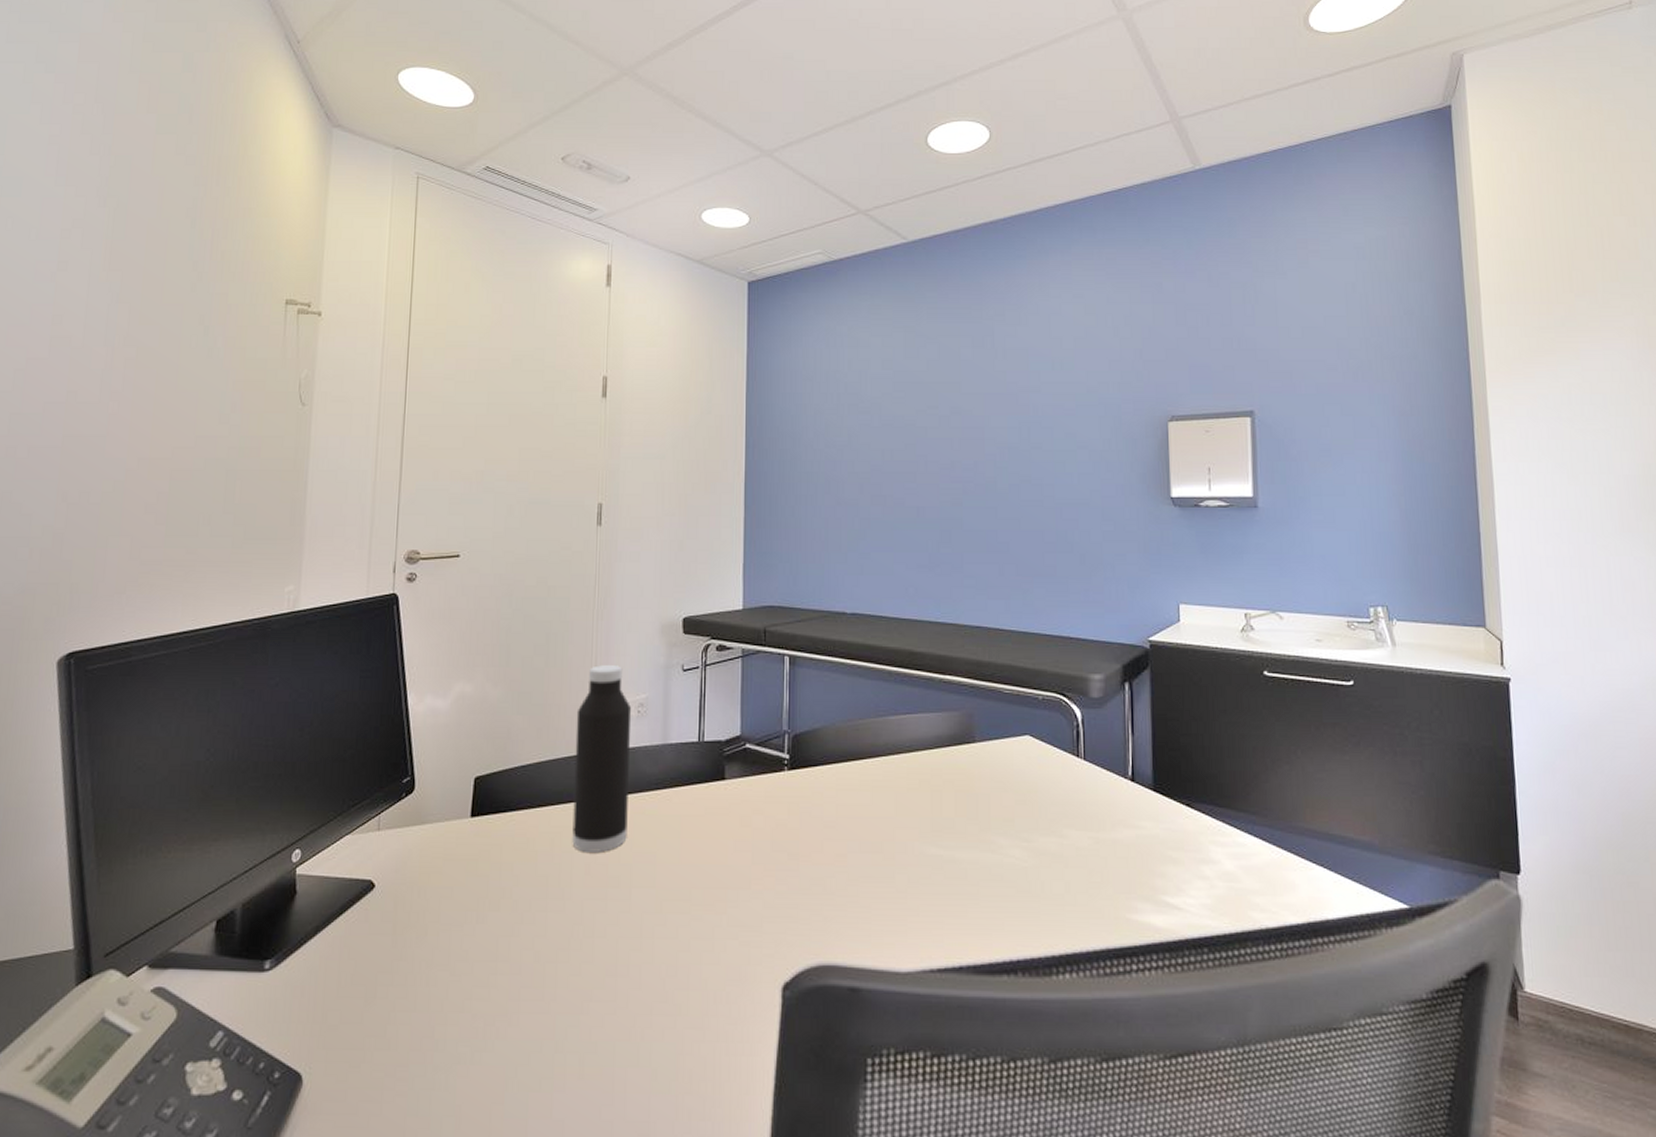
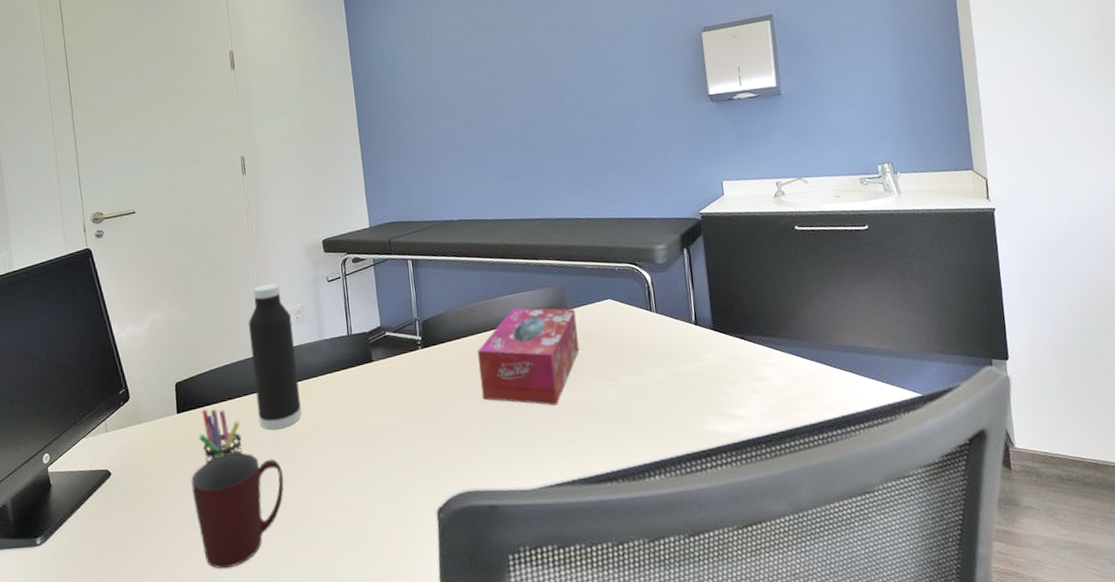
mug: none [474,878,592,1032] -> present [191,453,284,569]
pen holder: none [493,816,549,887] -> present [199,409,243,463]
tissue box: none [856,732,984,864] -> present [478,307,579,406]

